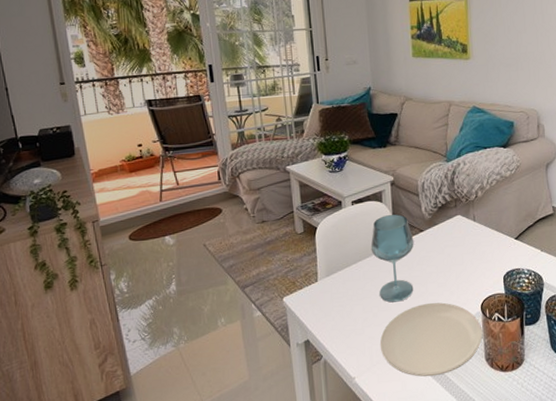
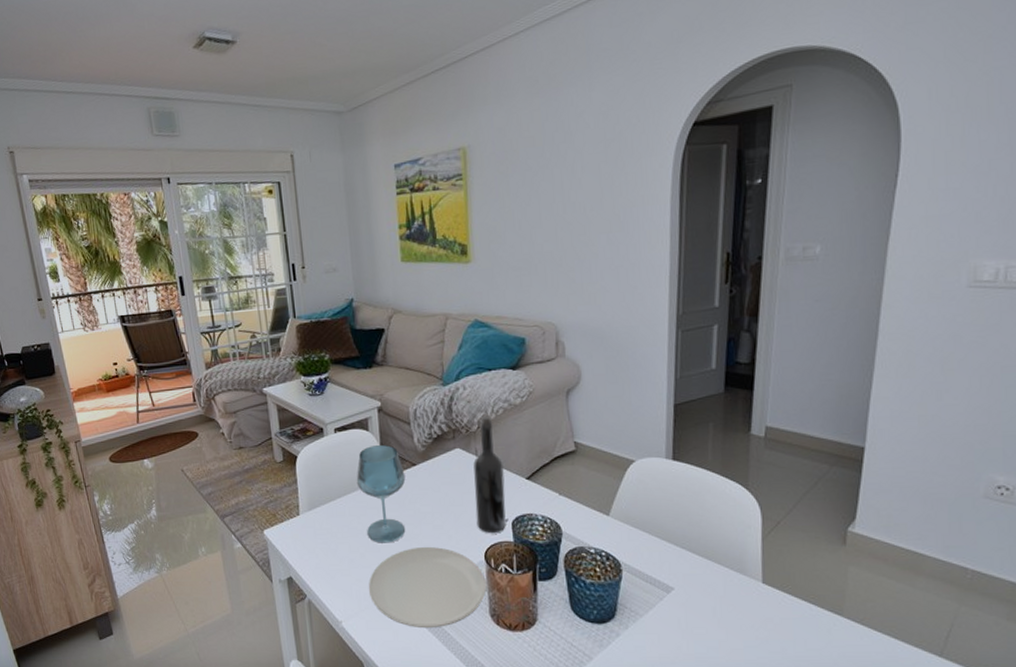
wine bottle: none [472,187,499,287] -> present [473,417,506,533]

